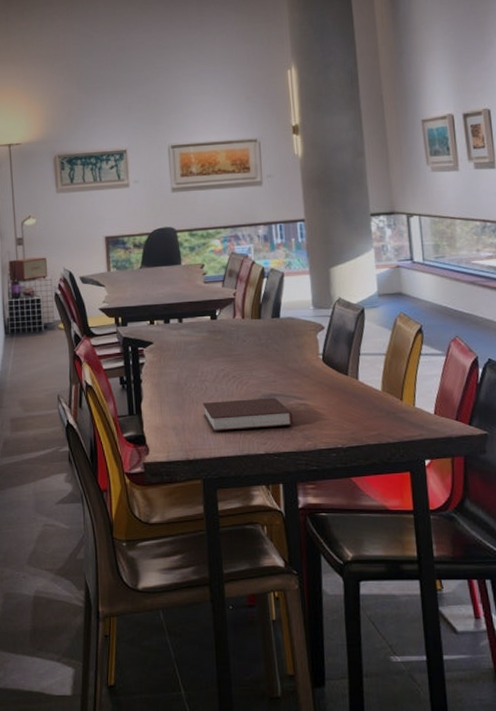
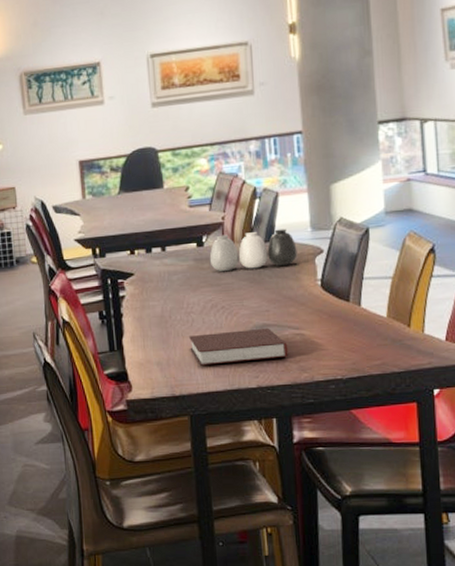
vase: none [222,306,301,343] -> present [209,228,298,271]

